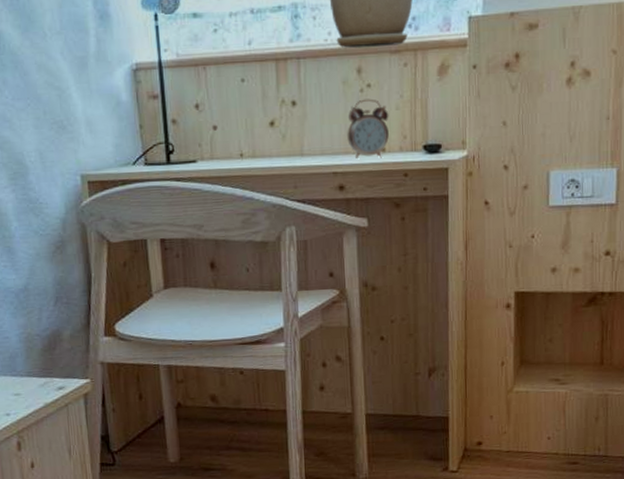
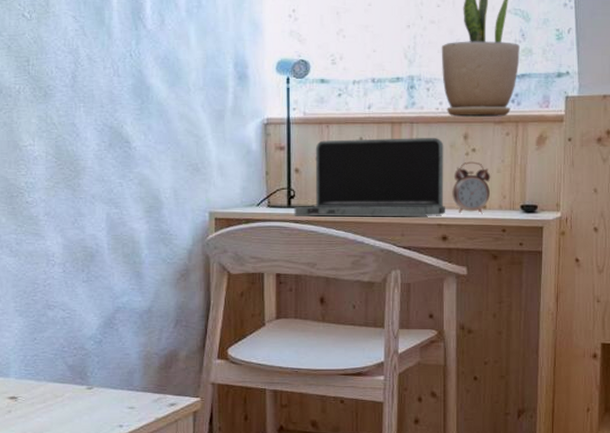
laptop: none [174,73,341,174] -> present [294,137,445,217]

